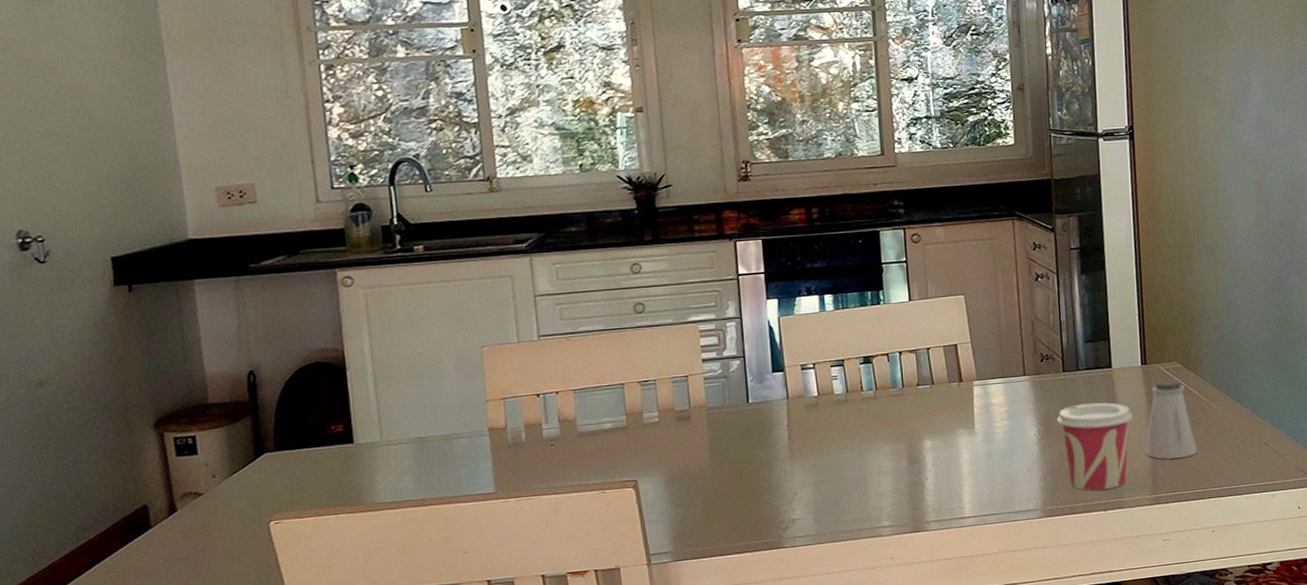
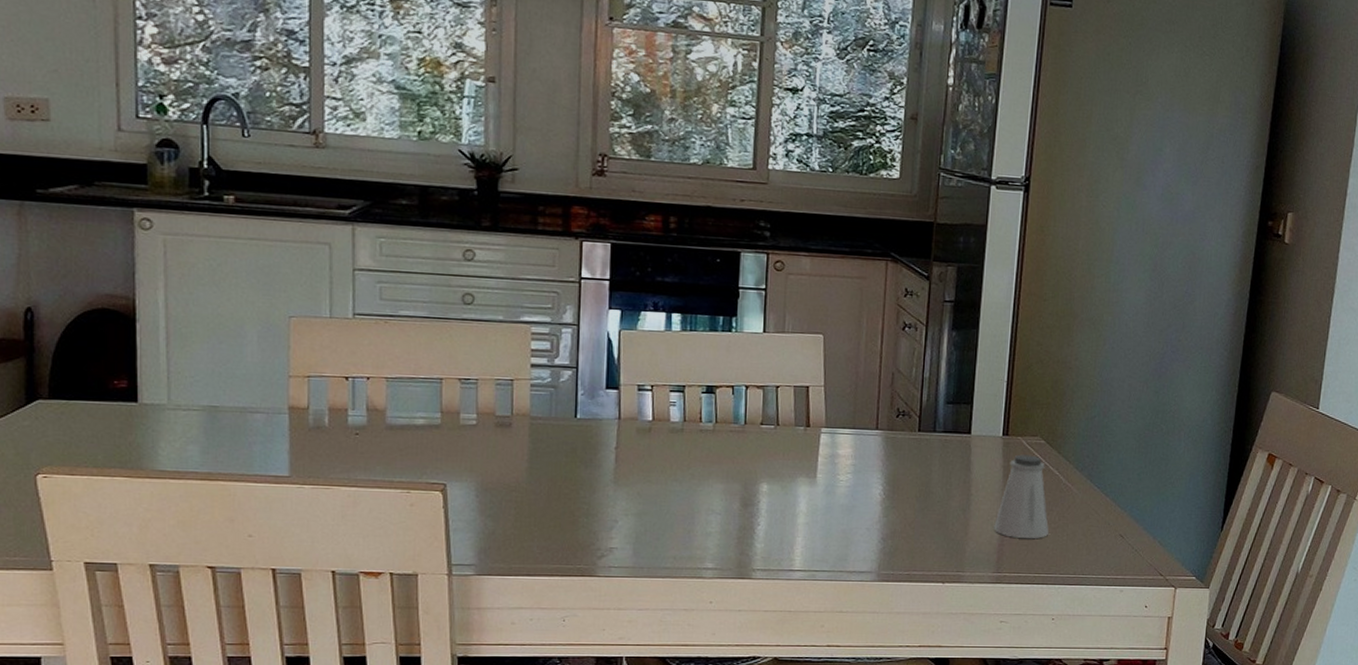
cup: present [1056,402,1133,490] -> none [904,468,986,561]

